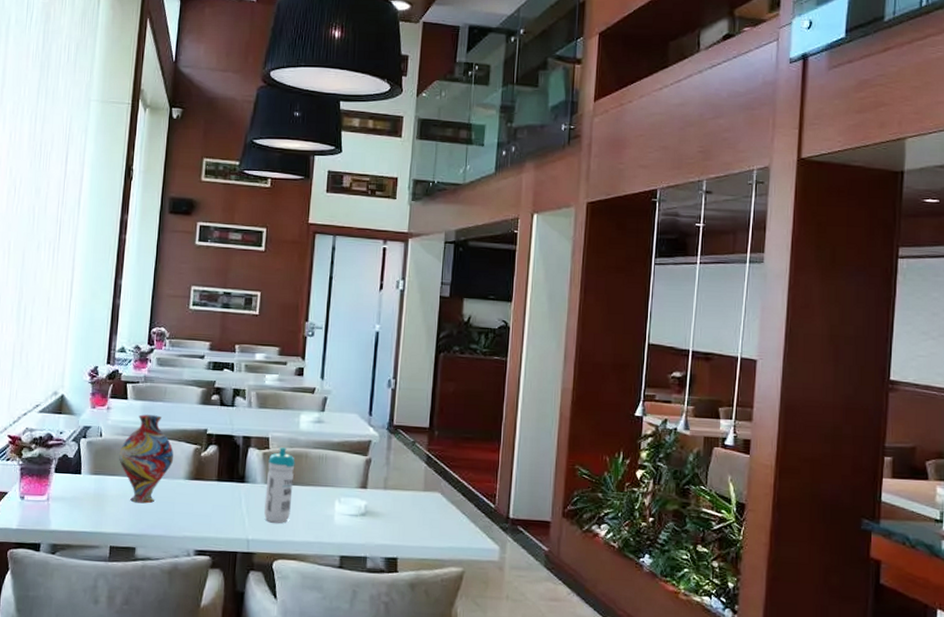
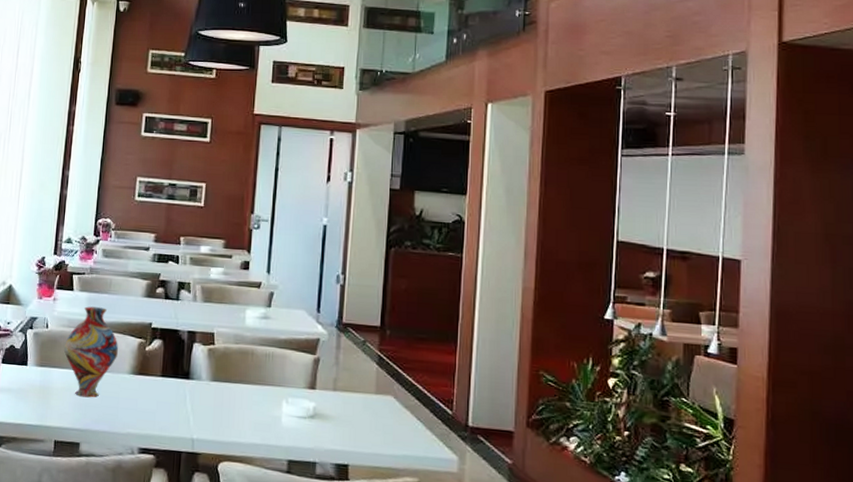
water bottle: present [264,446,295,523] -> none [209,342,241,423]

